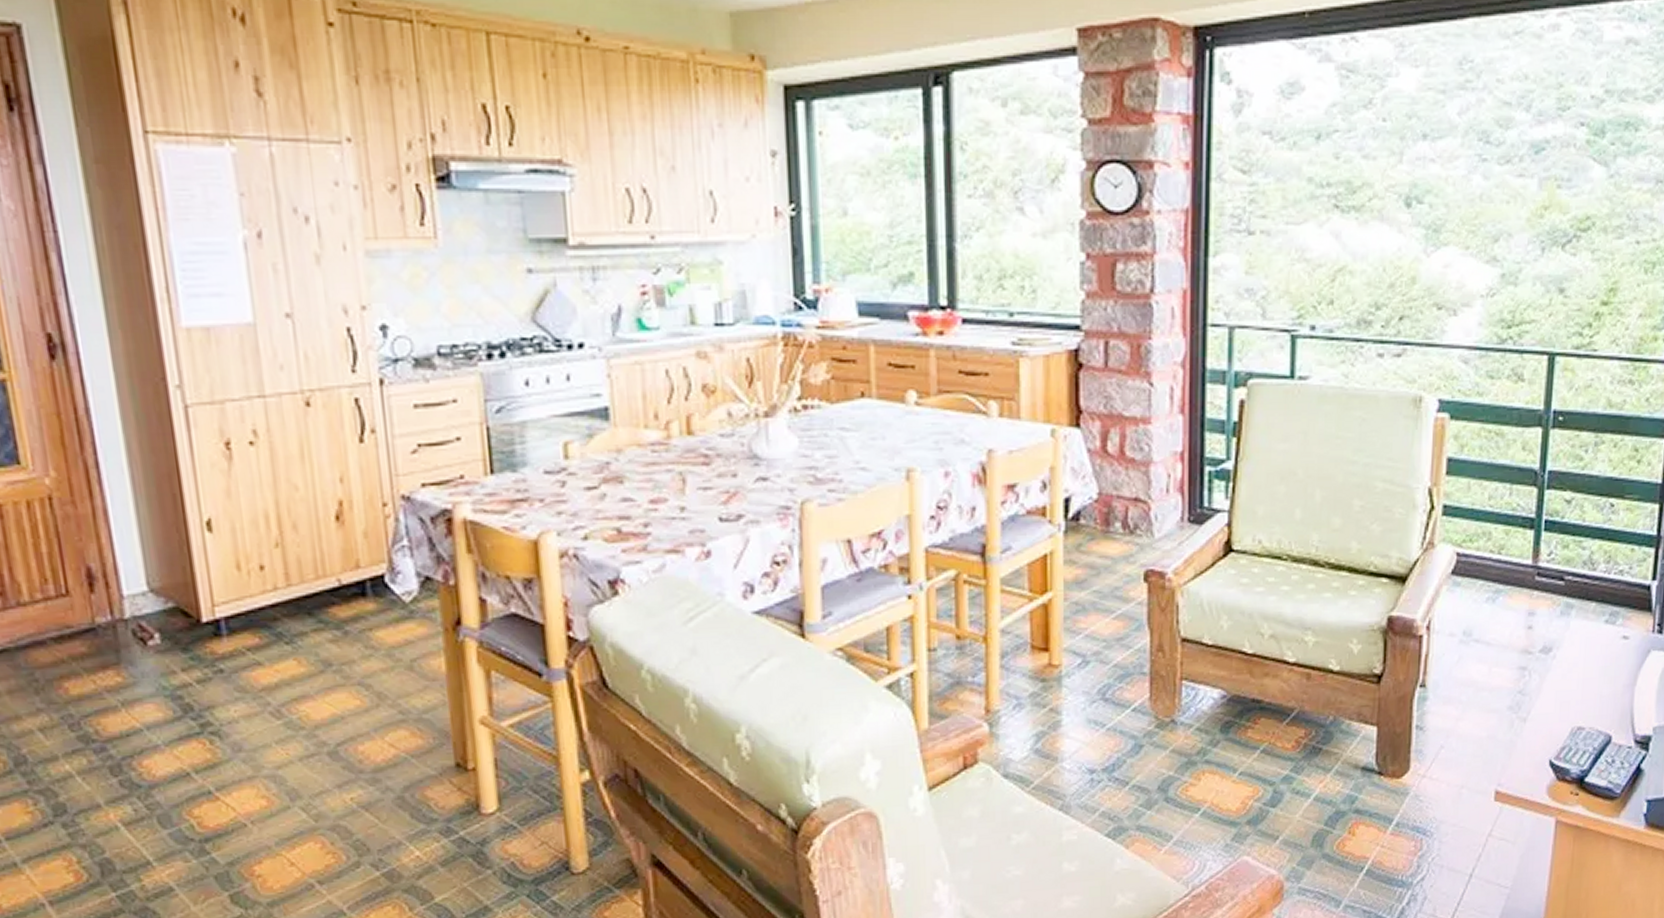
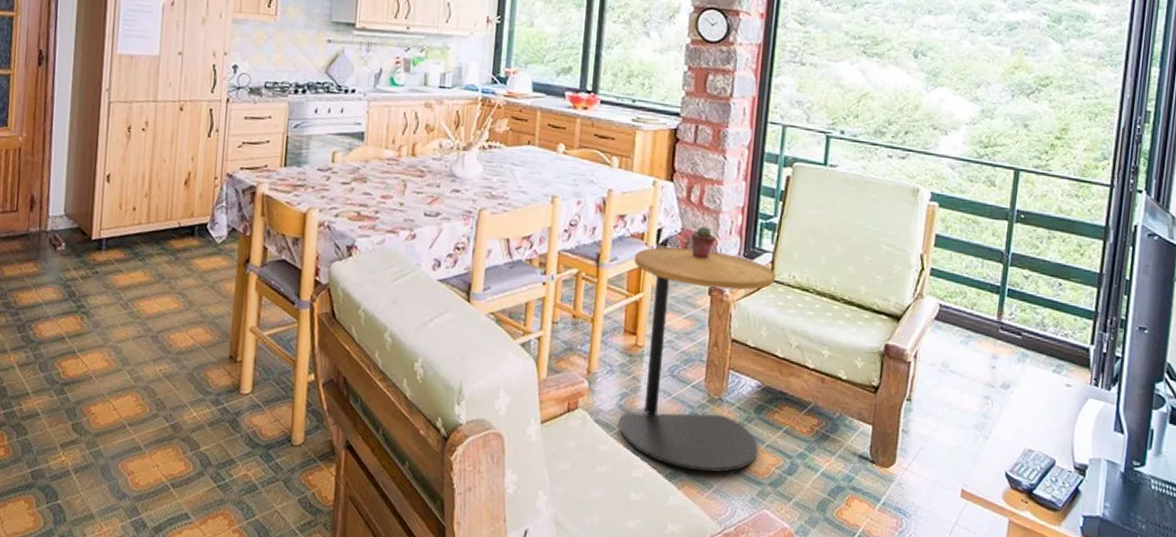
side table: none [1036,520,1235,822] -> present [619,247,776,473]
potted succulent: none [1112,485,1148,533] -> present [691,226,716,259]

